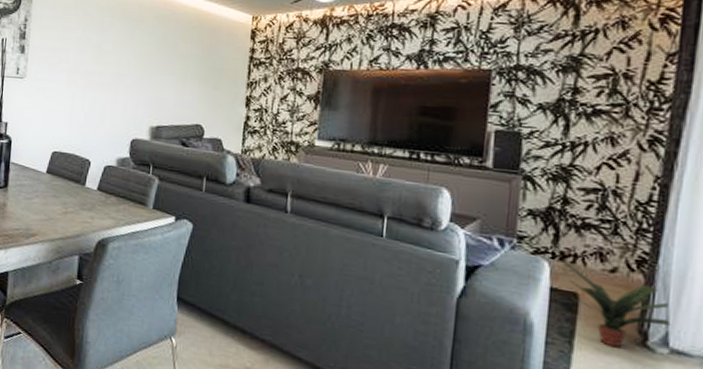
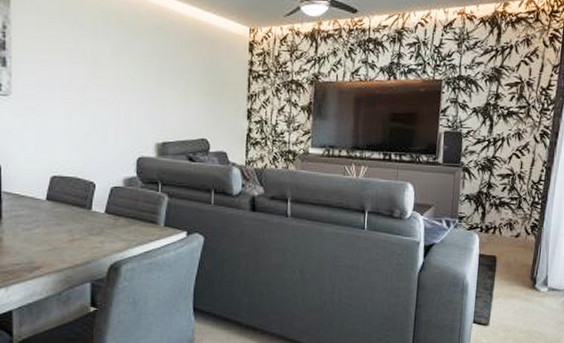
potted plant: present [562,260,671,348] -> none [487,232,549,293]

